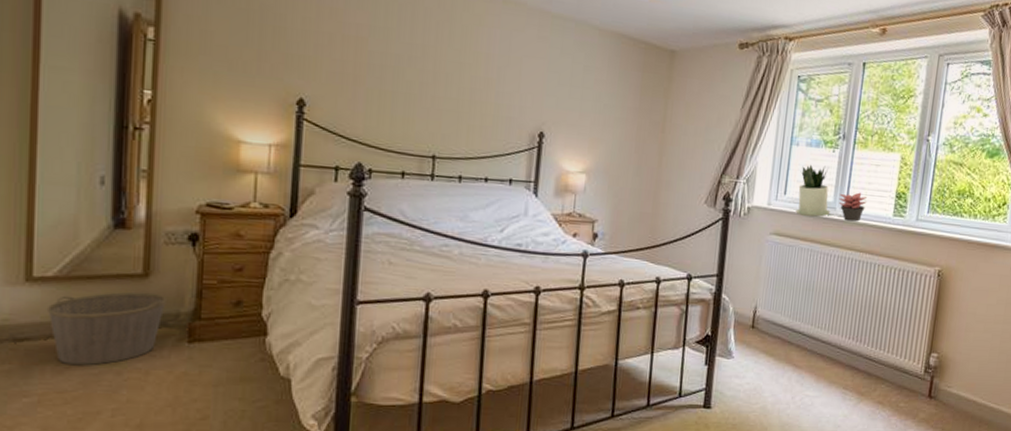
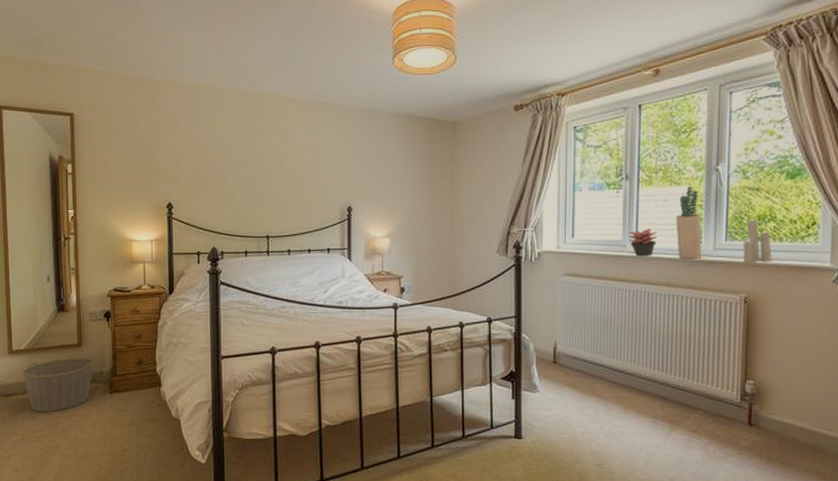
planter: present [796,164,831,218] -> none [585,206,621,256]
vase: none [883,151,909,230] -> present [676,183,702,260]
candle: none [940,192,967,238] -> present [742,218,773,264]

